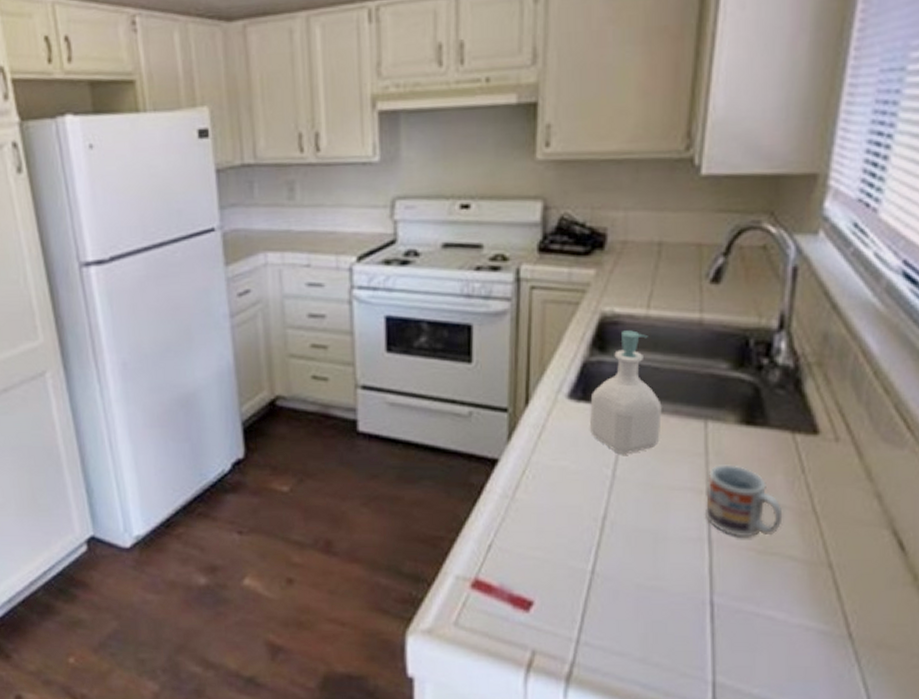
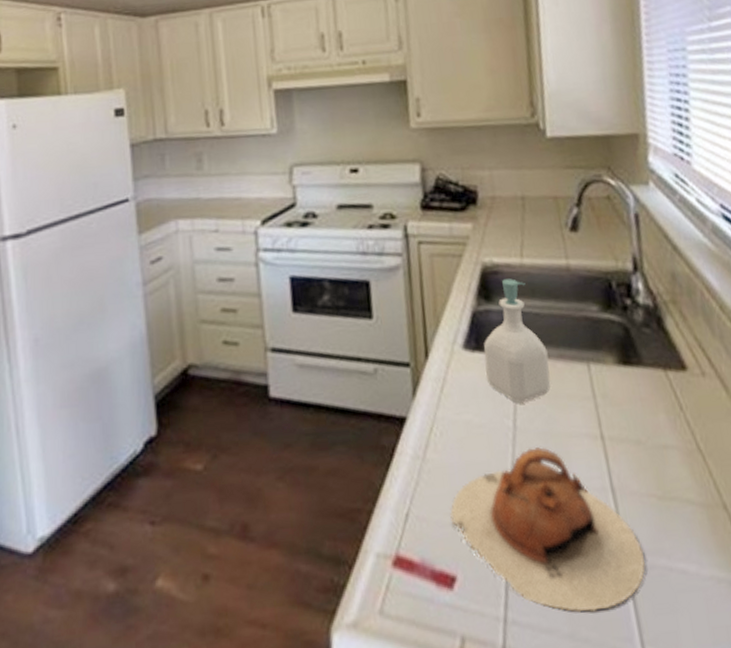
teapot: none [534,497,732,642] -> present [450,447,646,613]
cup: present [706,464,783,537] -> none [599,406,674,483]

